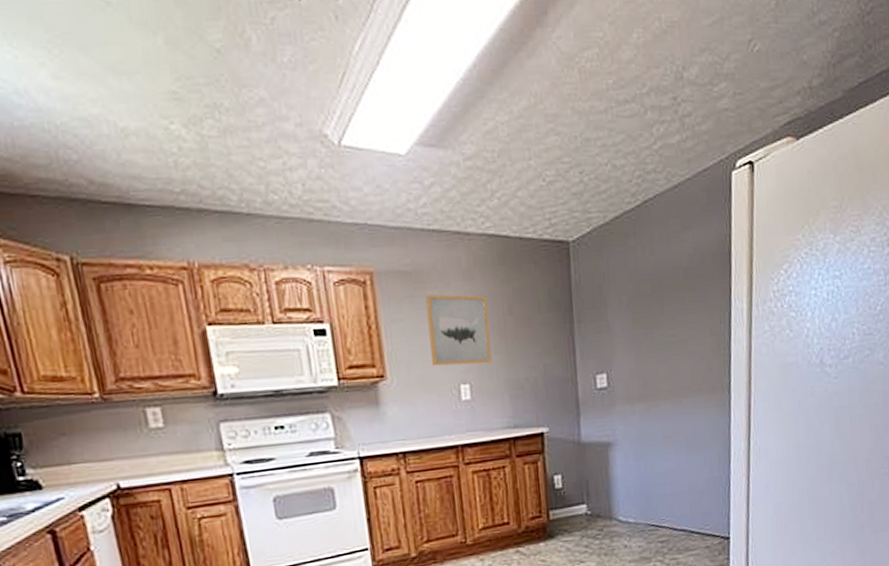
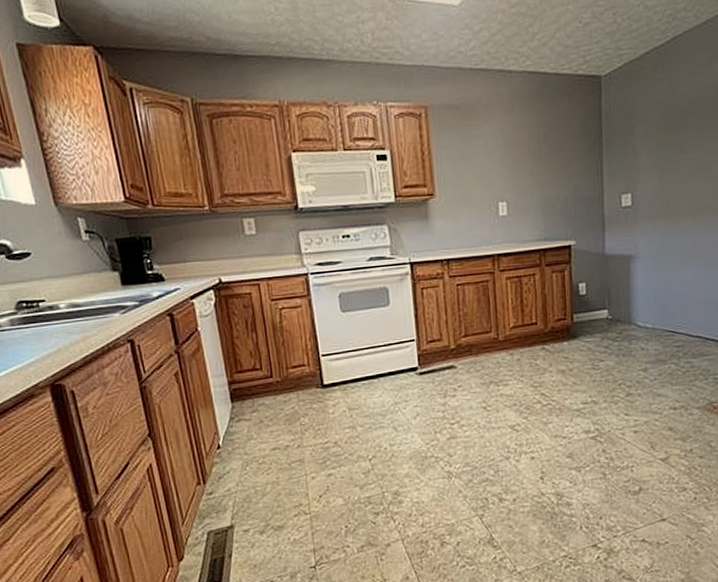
wall art: present [425,294,492,367] -> none [471,124,527,187]

